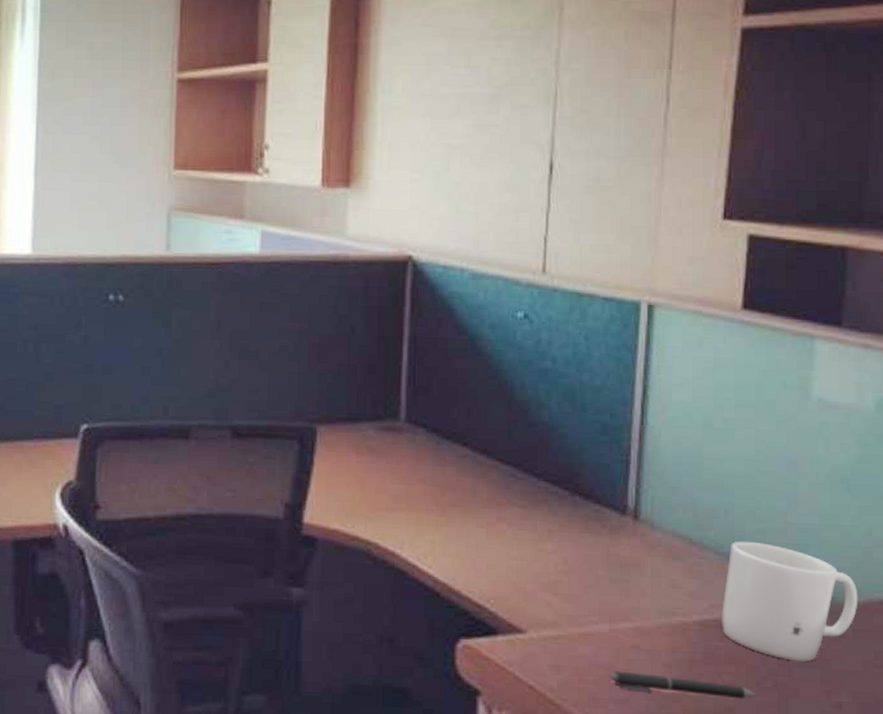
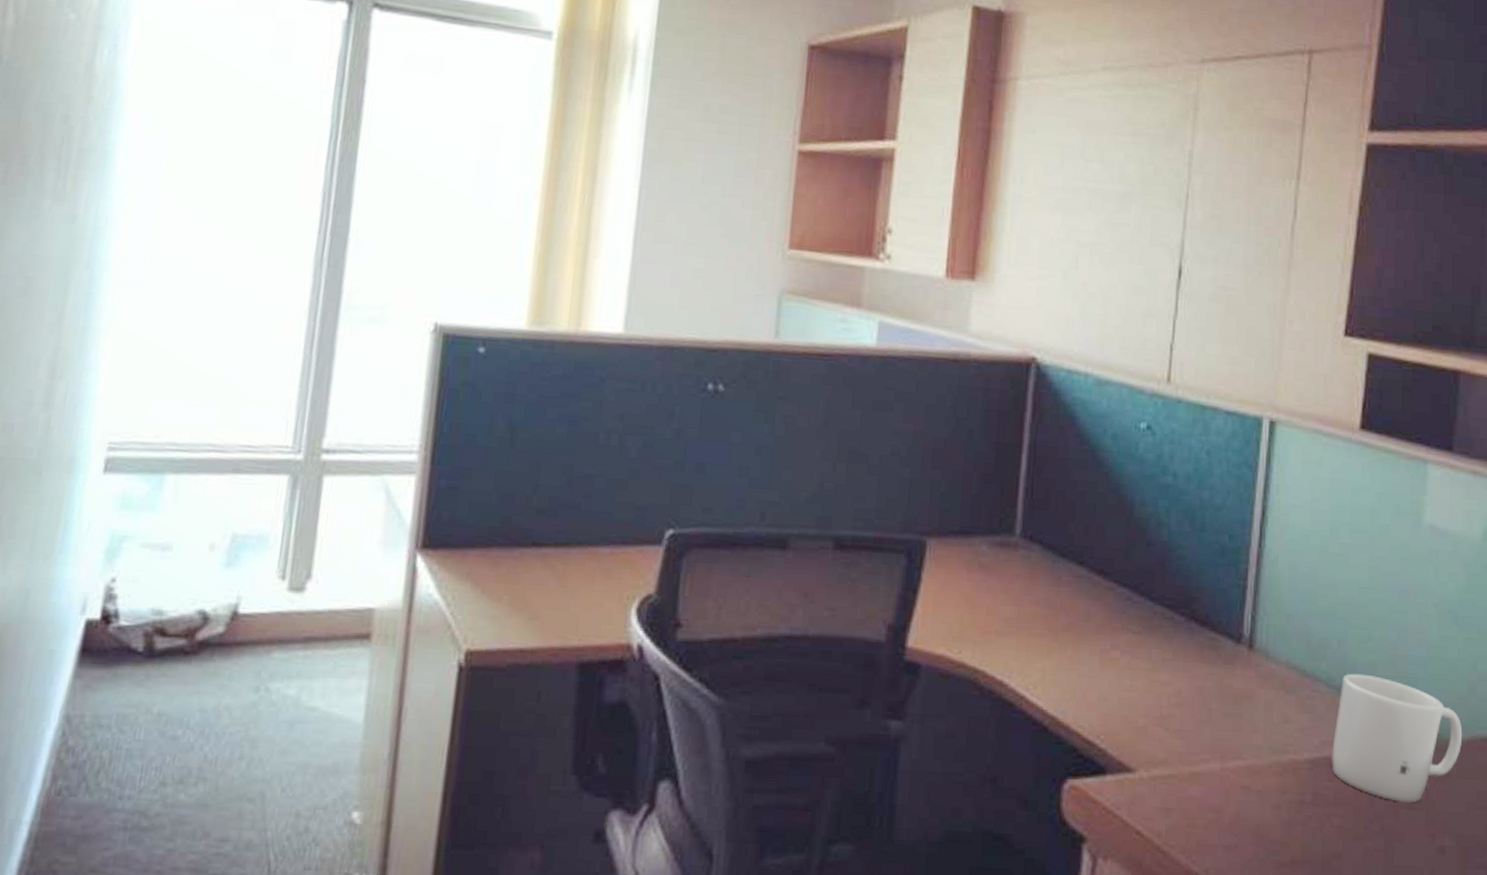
pen: present [609,670,758,700] -> none [1218,813,1365,844]

